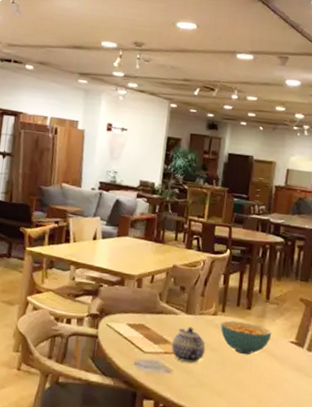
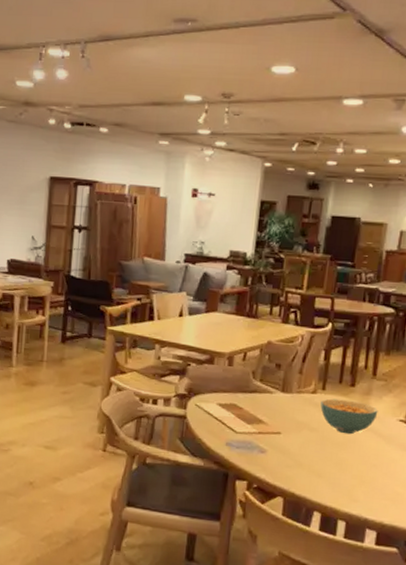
teapot: present [172,326,206,363] -> none [266,405,304,443]

